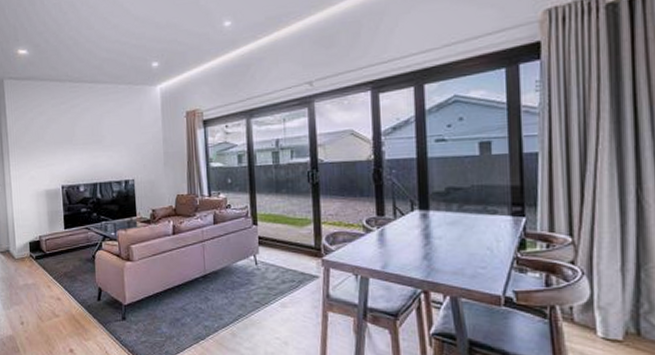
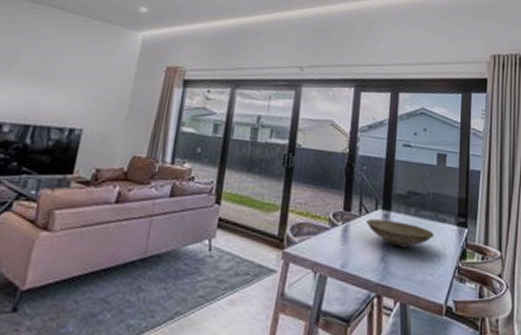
decorative bowl: none [403,219,483,245] -> present [366,219,434,248]

